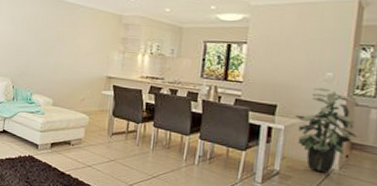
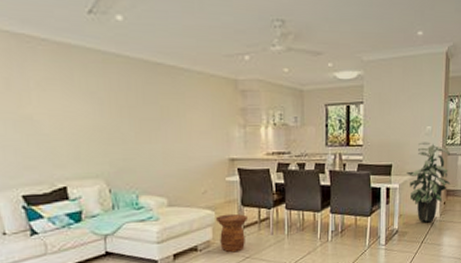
side table: none [89,120,117,154] -> present [216,213,247,253]

